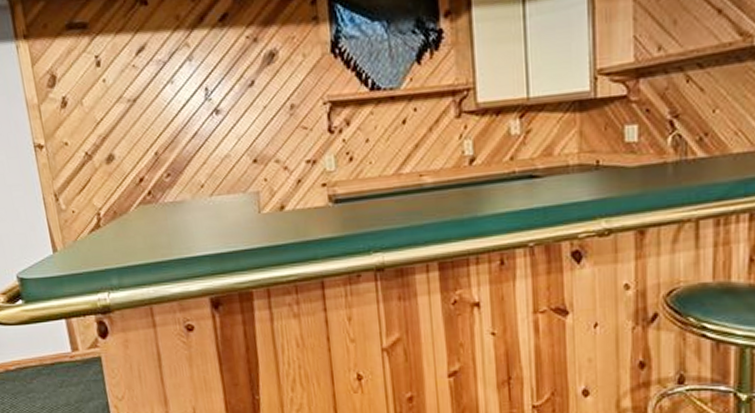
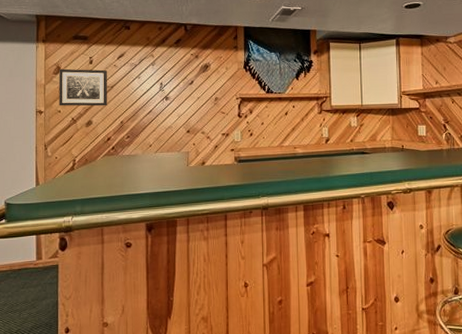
wall art: none [54,74,132,136] -> present [59,68,107,107]

